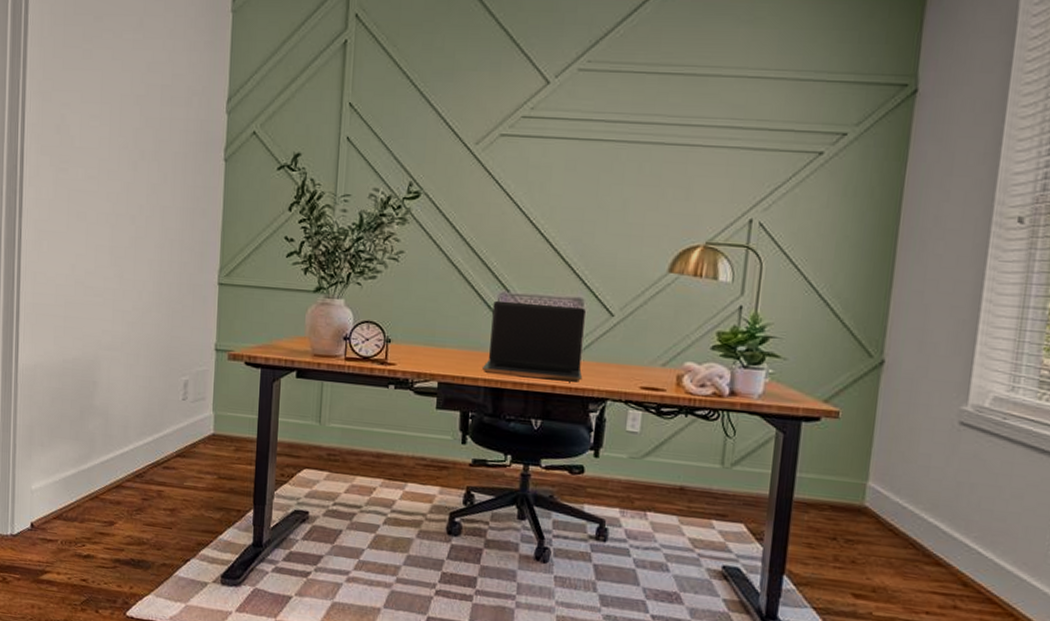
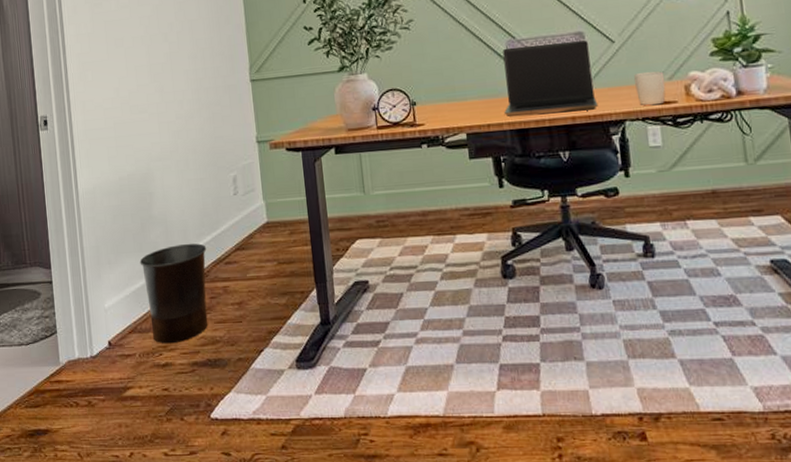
waste bin: none [74,439,146,537] -> present [139,243,208,343]
mug: none [625,352,659,390] -> present [634,71,666,106]

